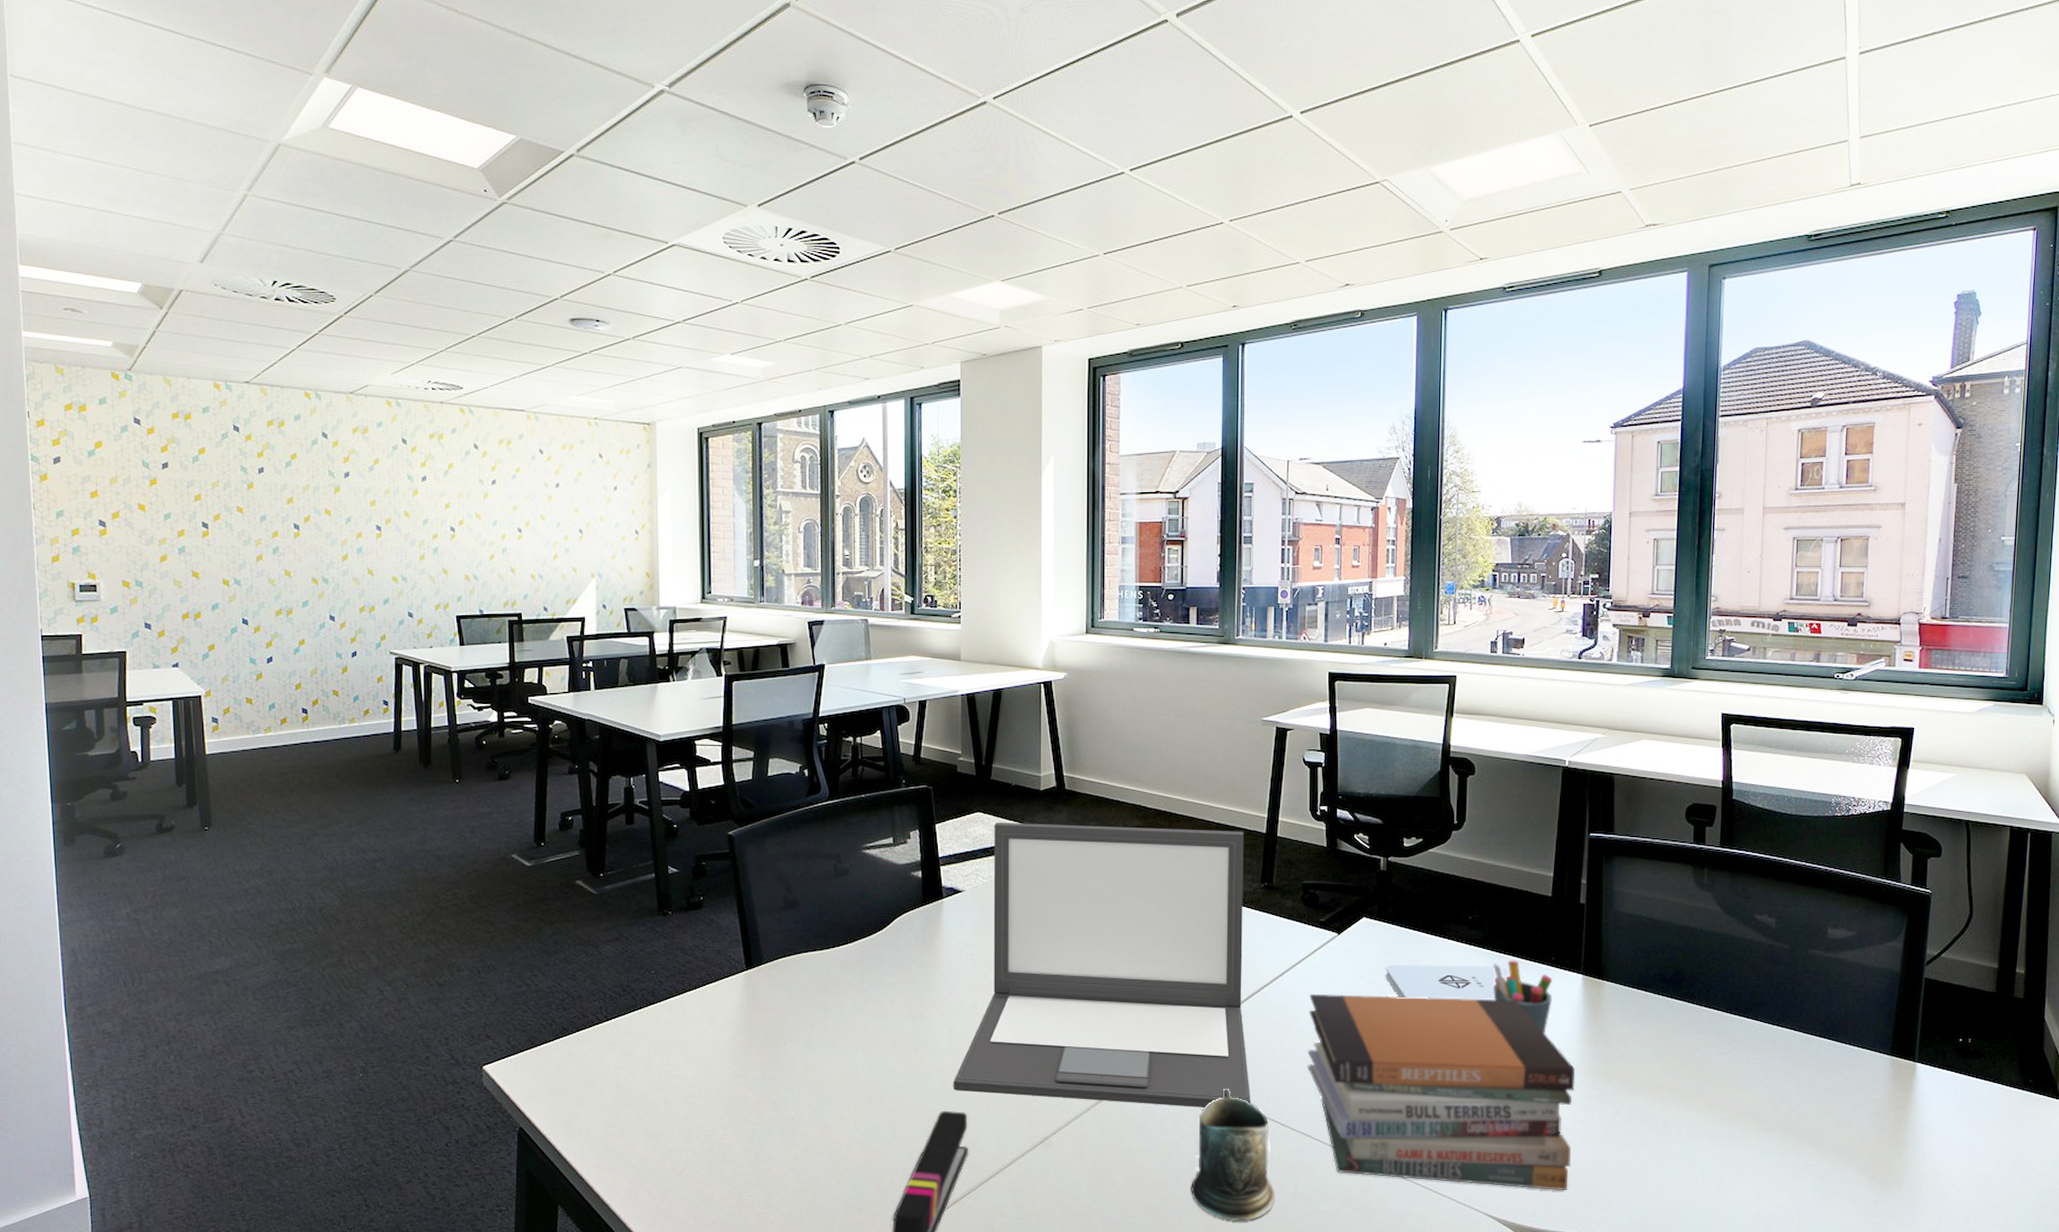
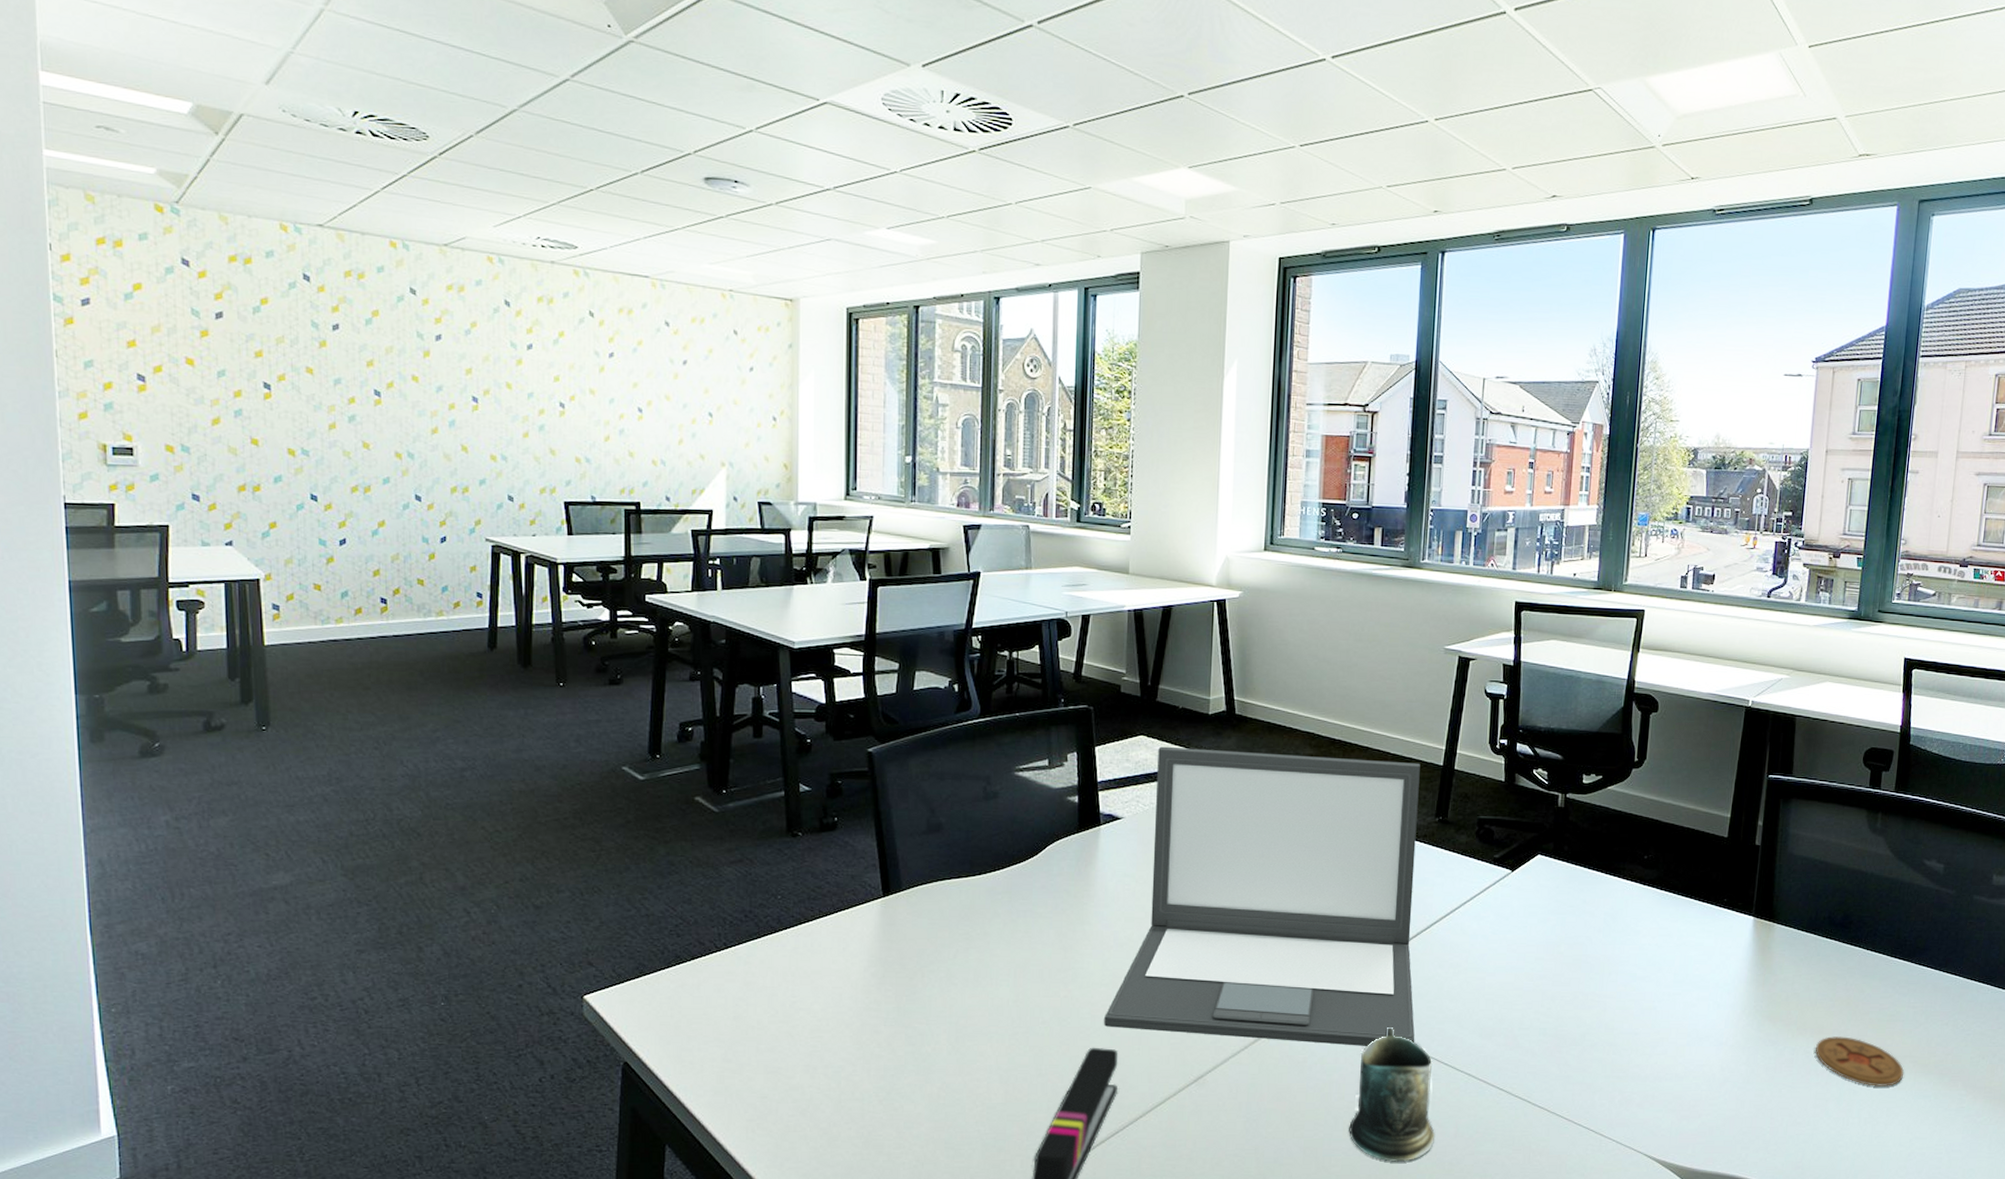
book stack: present [1307,993,1576,1190] -> none [1473,931,1742,1131]
notepad: present [1386,964,1521,1001] -> none [1558,903,1693,941]
pen holder: present [1493,959,1553,1033] -> none [1664,900,1724,975]
coaster: none [1654,1094,1746,1144] -> present [1815,1036,1904,1086]

